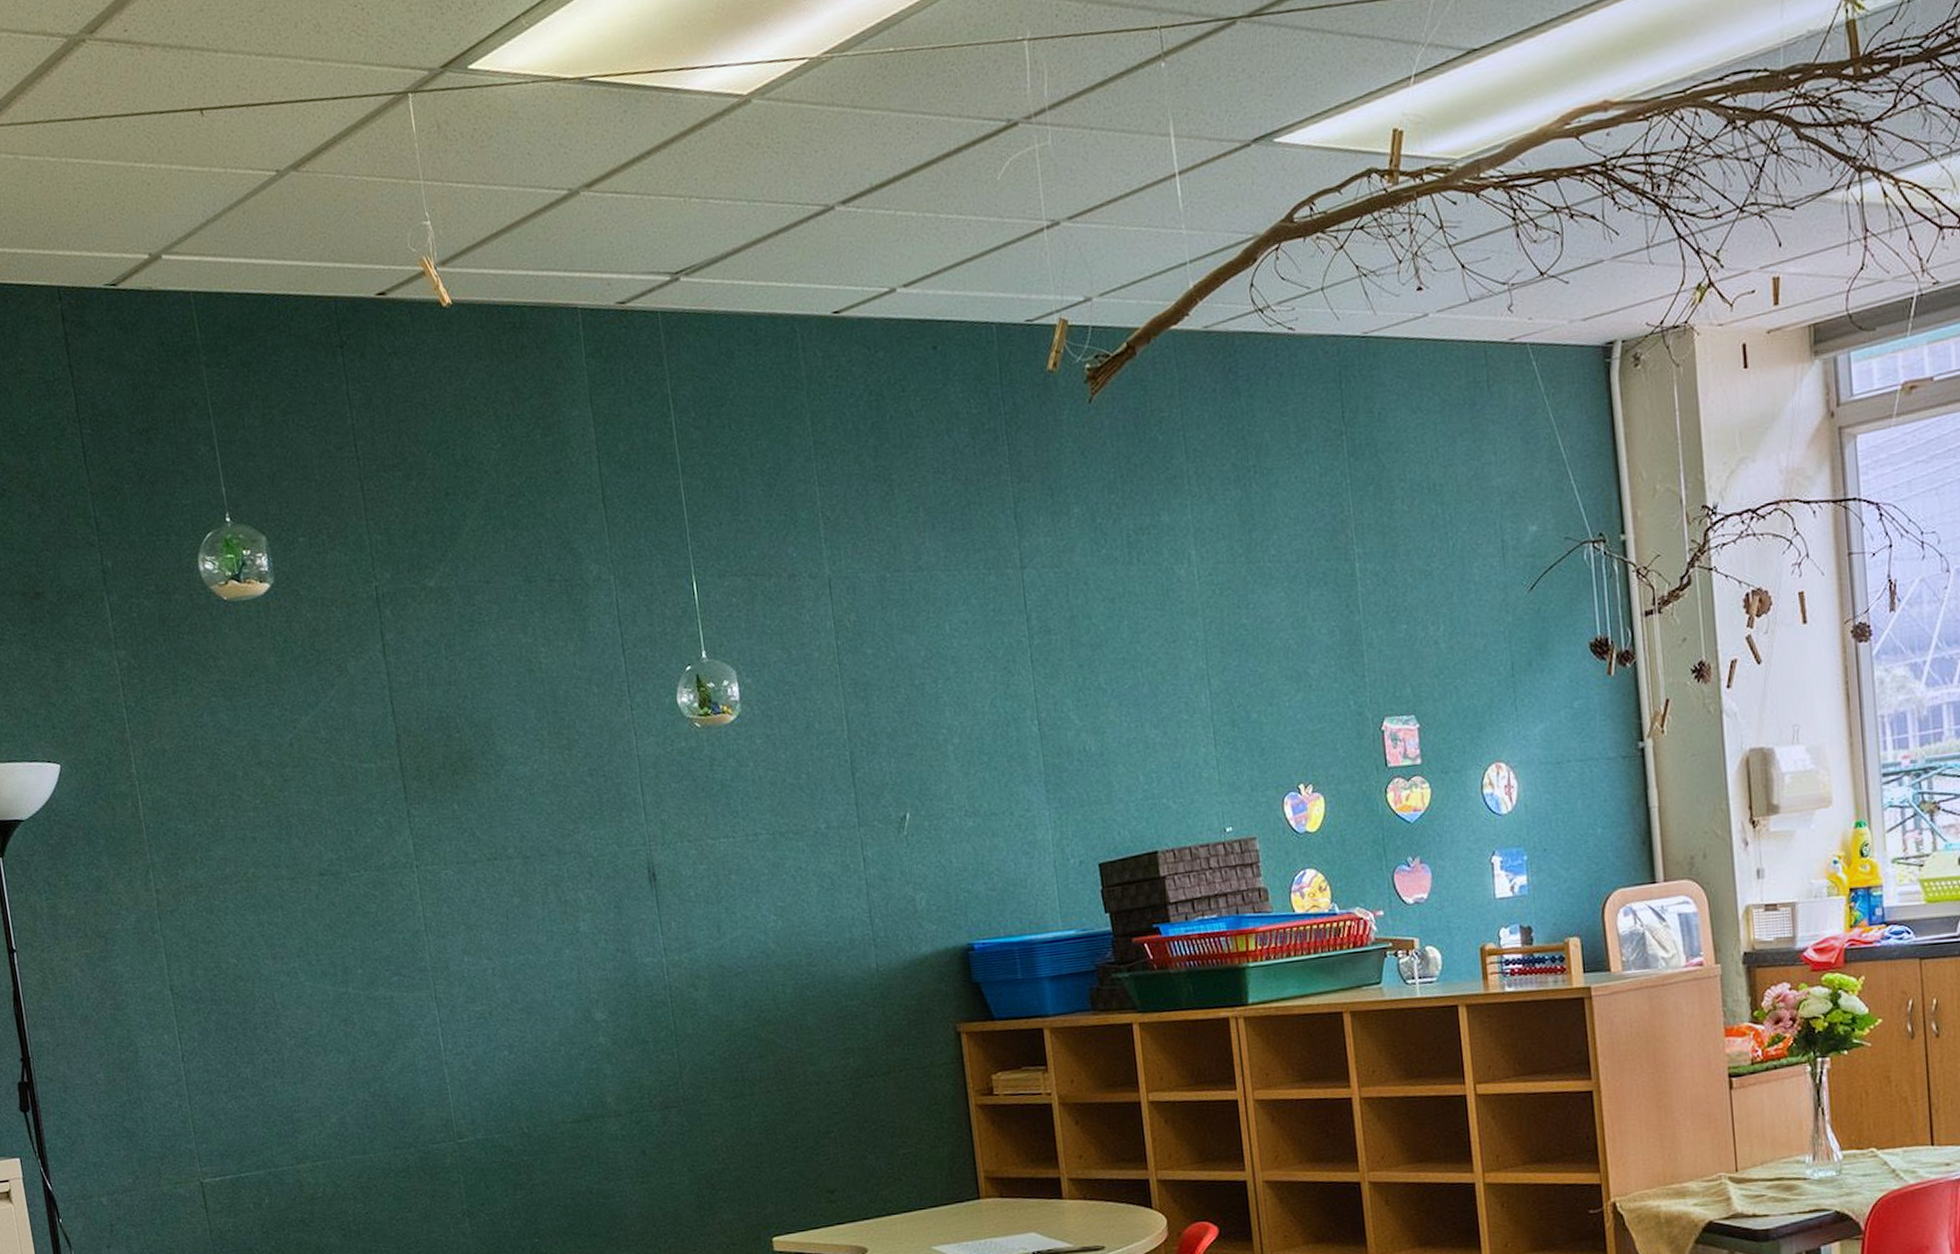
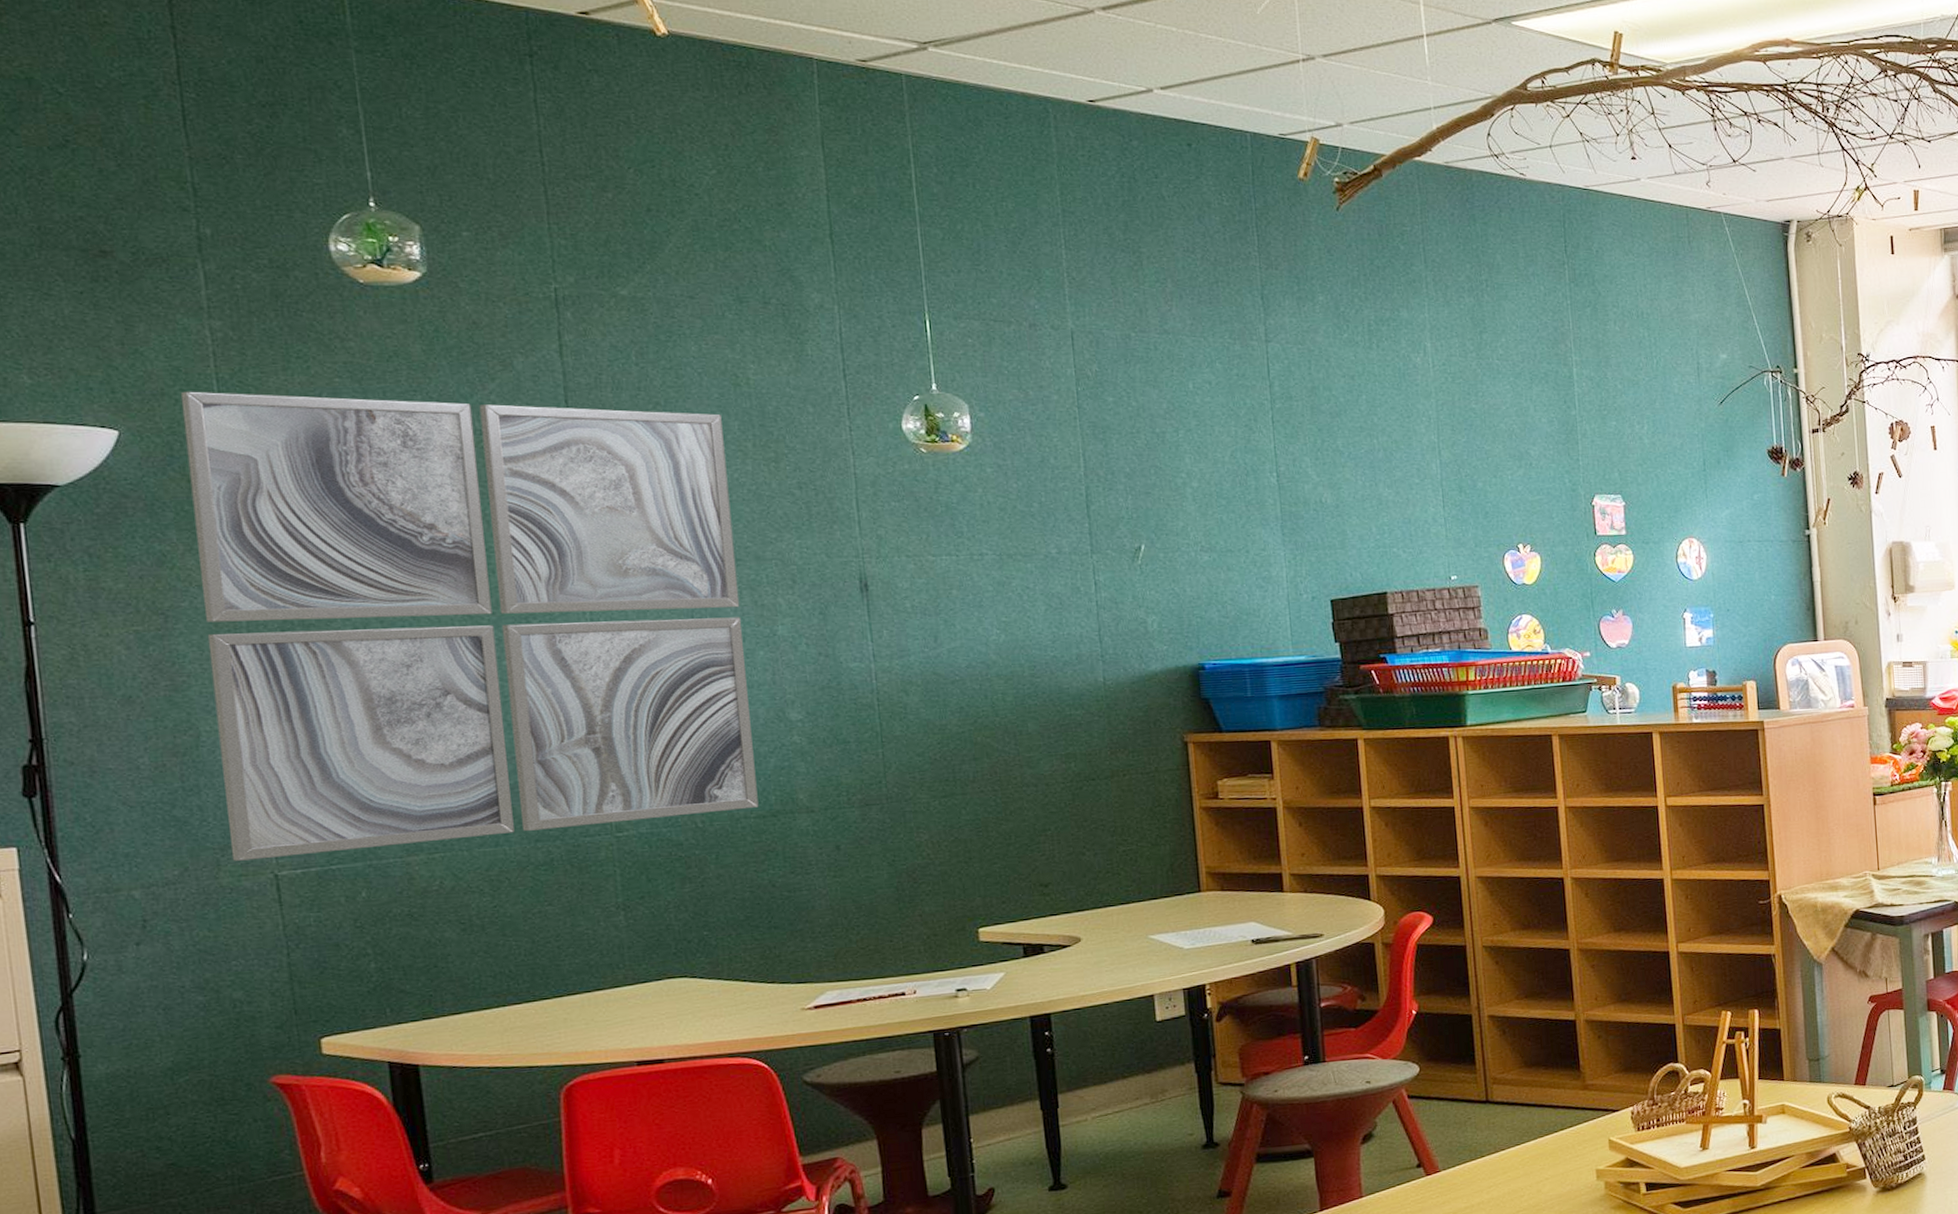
wall art: none [101,703,574,1170] -> present [180,391,759,861]

